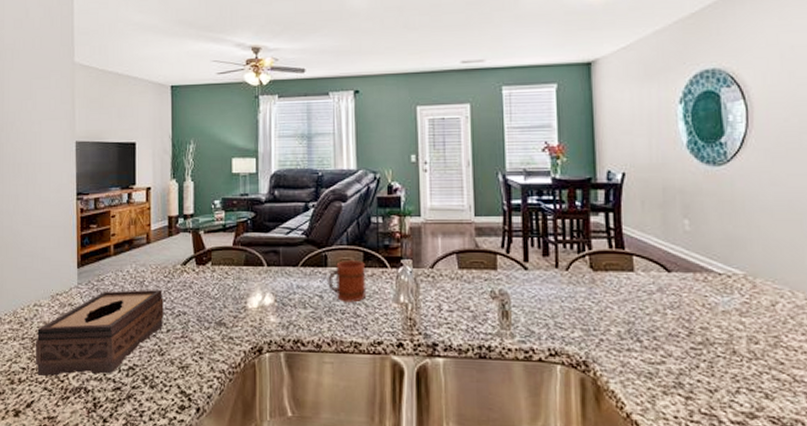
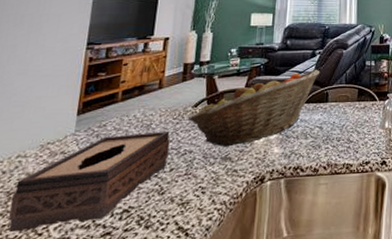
fruit basket: none [178,226,316,311] -> present [187,69,320,147]
mug: present [328,260,367,303] -> none [327,96,360,131]

